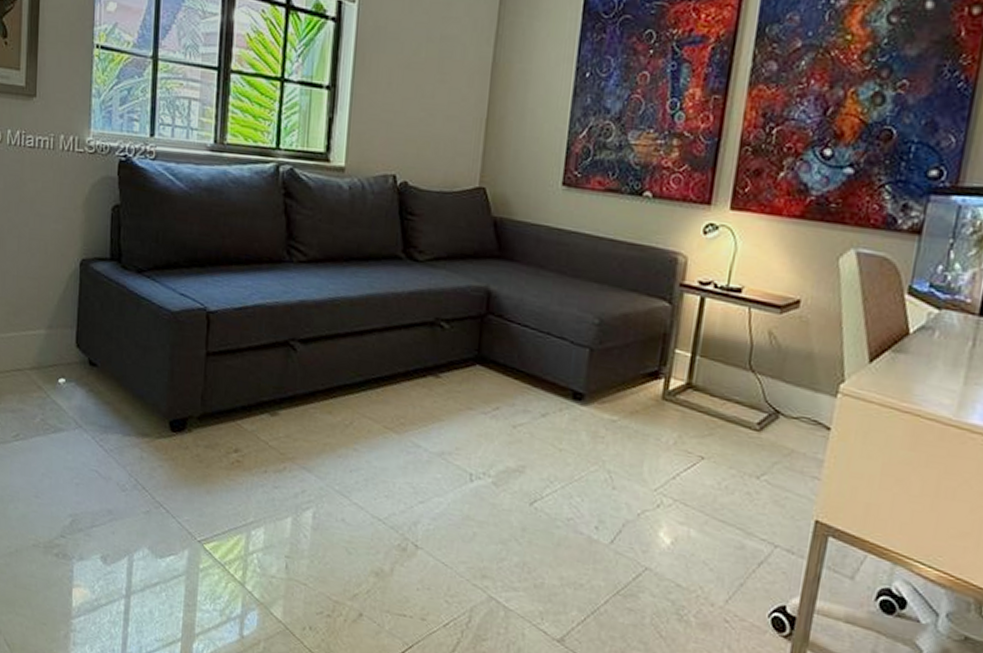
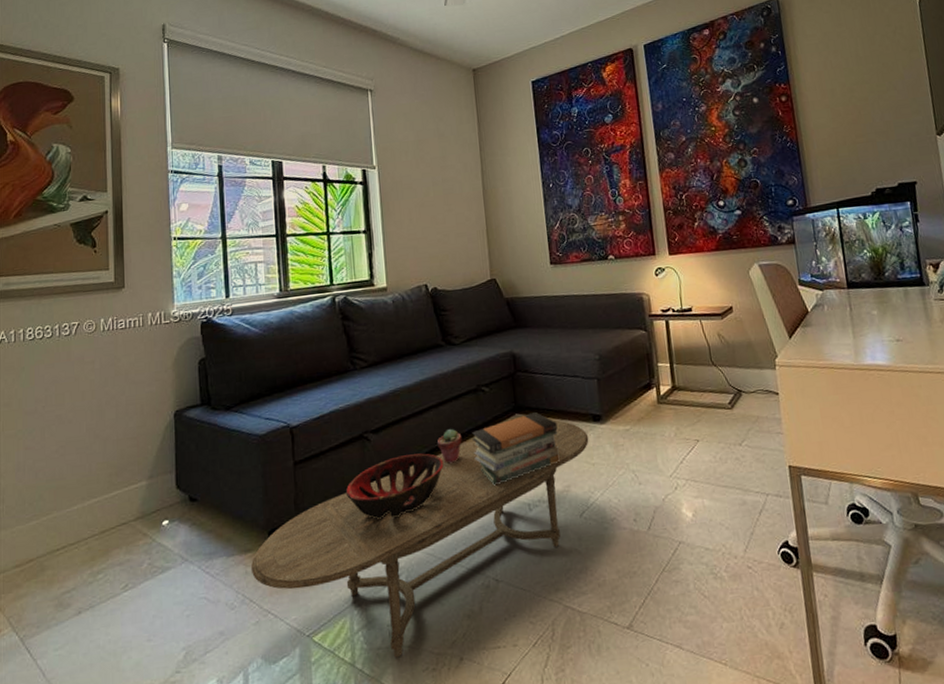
coffee table: none [147,382,562,593] -> present [251,420,589,658]
decorative bowl: none [259,377,378,446] -> present [345,453,444,519]
potted succulent: none [375,361,406,403] -> present [437,428,462,464]
book stack: none [416,368,526,442] -> present [472,412,560,486]

